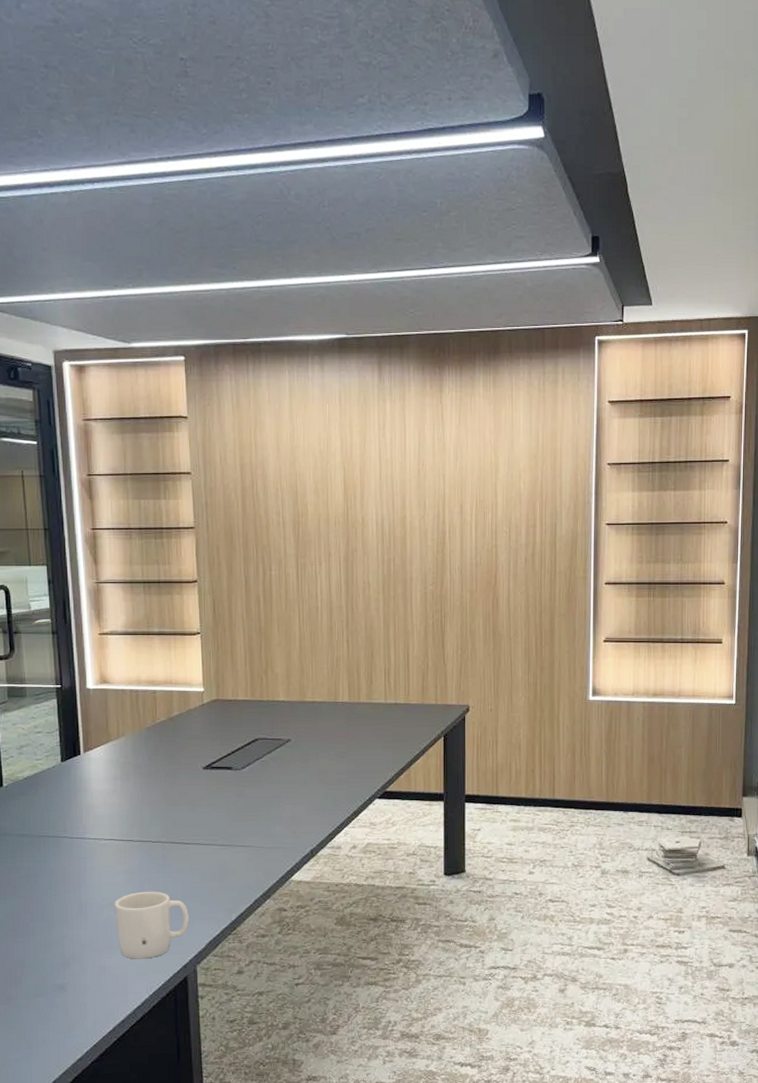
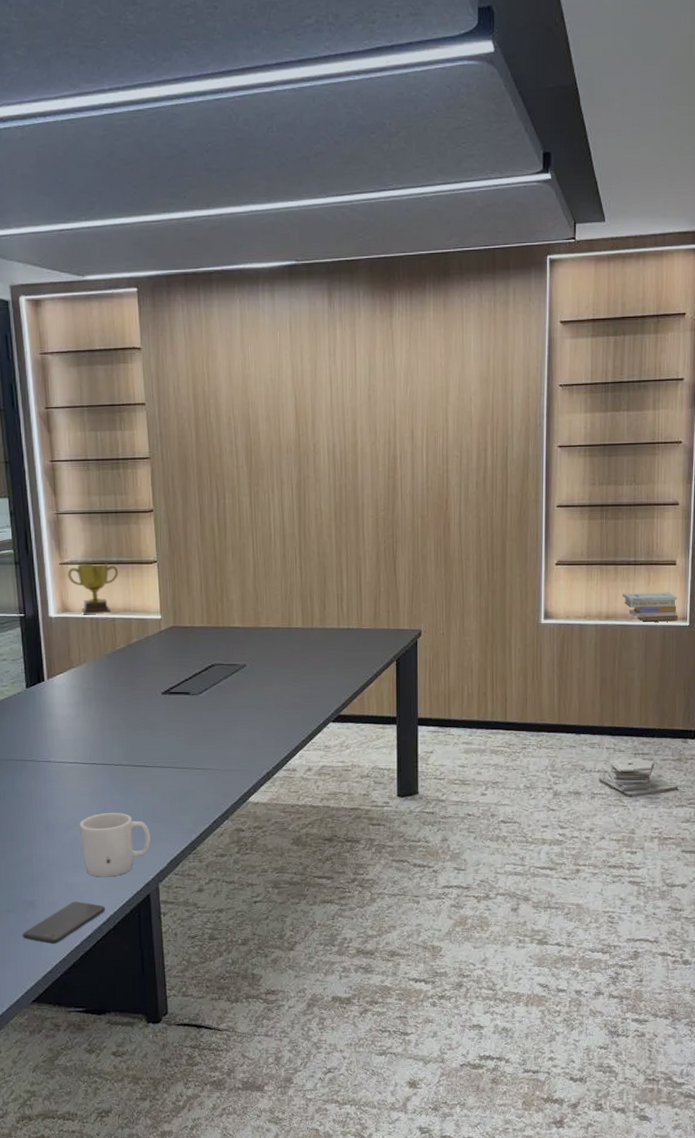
smartphone: none [51,985,141,1029] -> present [22,901,106,944]
trophy: none [107,634,161,687] -> present [67,563,119,615]
books: none [670,670,724,700] -> present [623,592,678,622]

